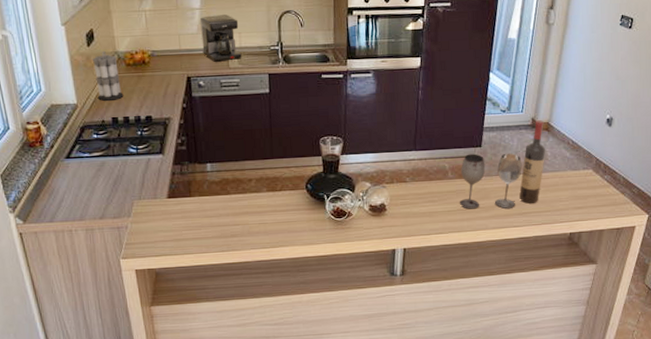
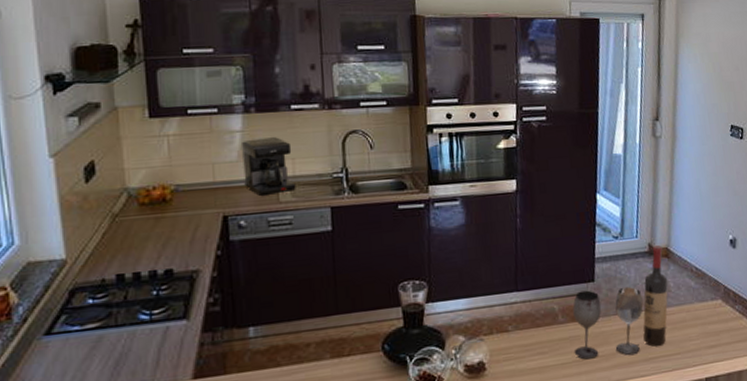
spice rack: present [93,50,124,101] -> none [92,187,134,253]

